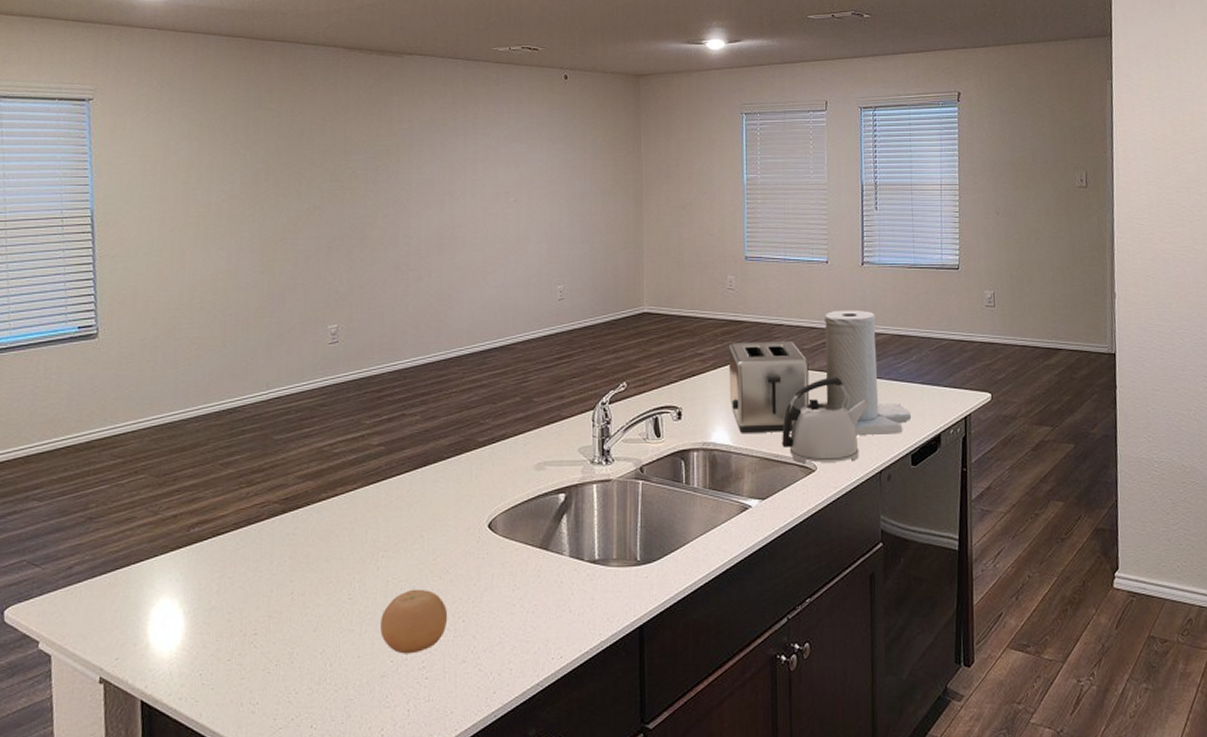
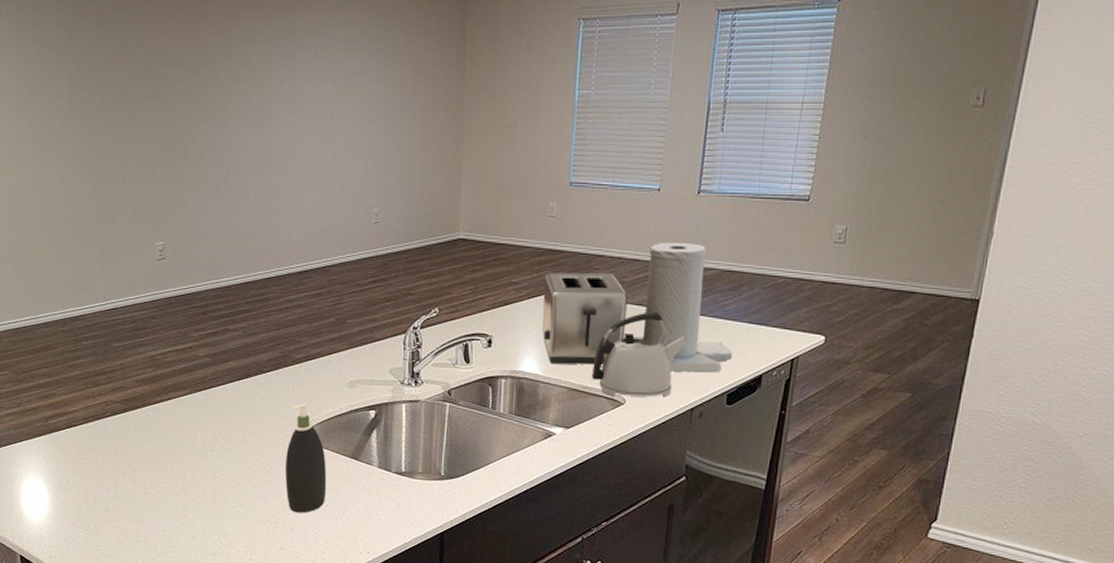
fruit: present [380,589,448,654] -> none [211,485,269,539]
soap dispenser: none [466,490,514,617] -> present [285,403,327,513]

